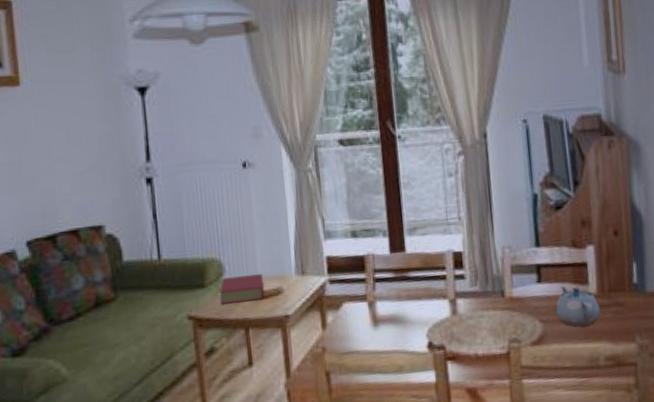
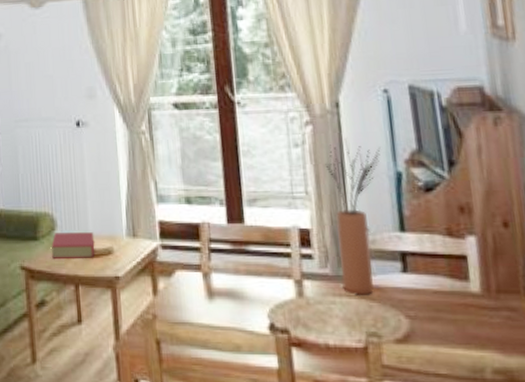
vase: none [475,166,521,308] -> present [325,139,381,295]
teapot: present [555,286,601,326] -> none [425,280,487,328]

